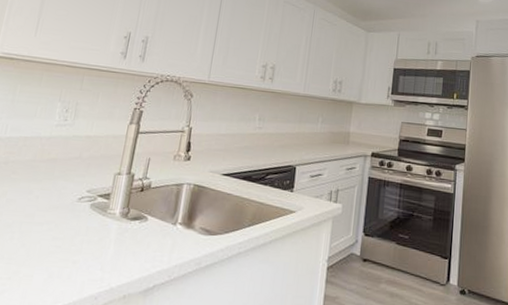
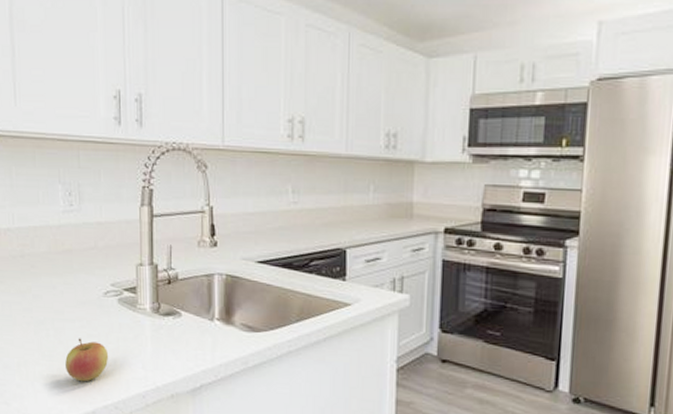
apple: none [22,240,70,285] -> present [65,338,109,382]

